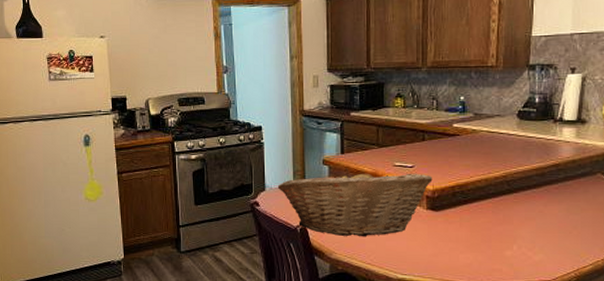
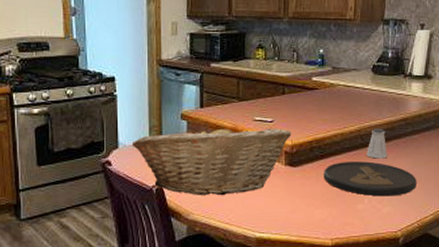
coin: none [467,207,572,244] -> present [323,161,417,197]
saltshaker: none [514,174,537,205] -> present [366,128,387,159]

